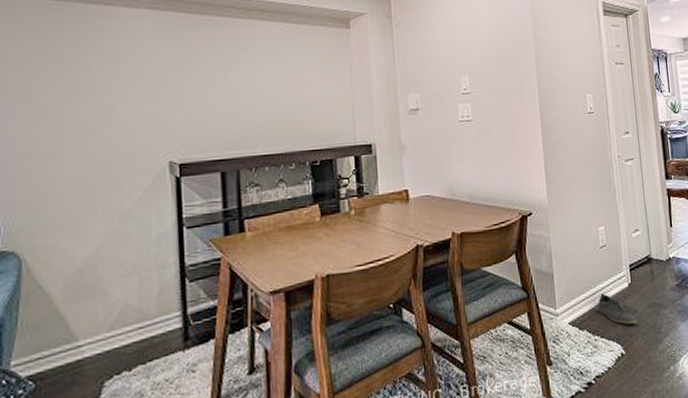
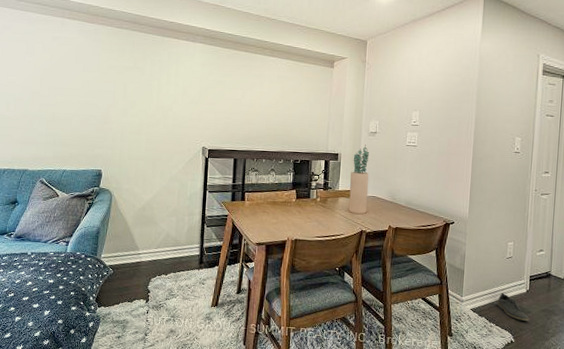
vase: none [392,127,421,225] -> present [349,144,370,215]

